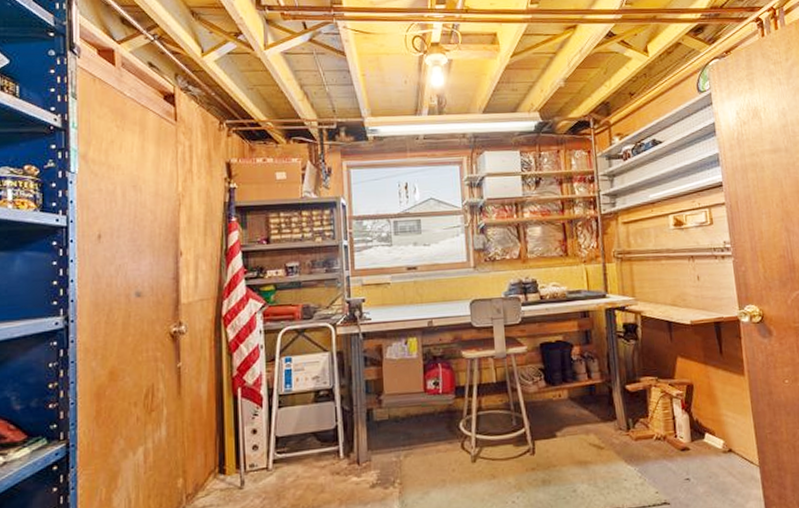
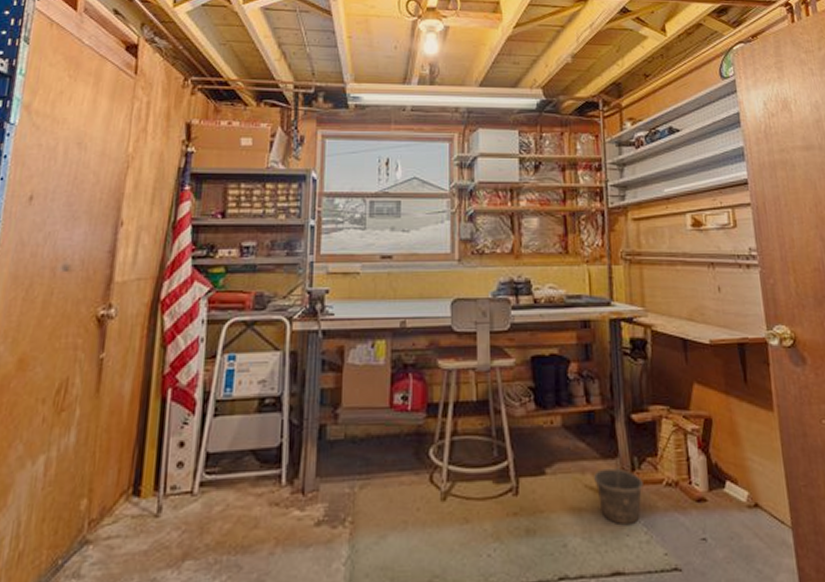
bucket: none [596,417,637,472] -> present [594,453,643,524]

